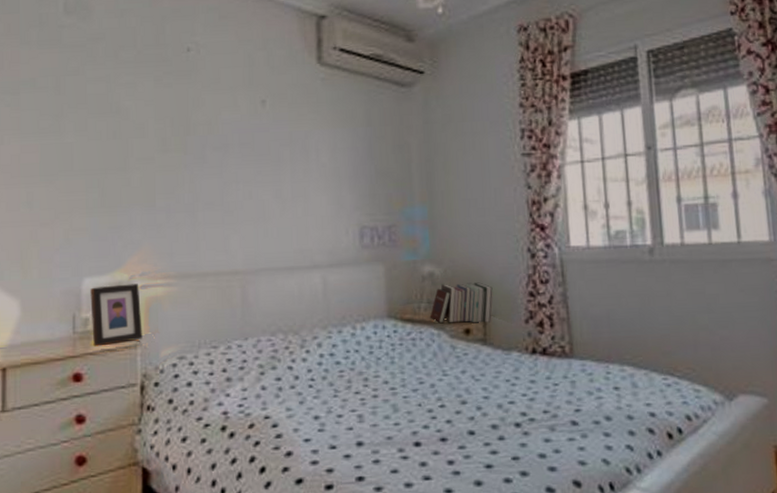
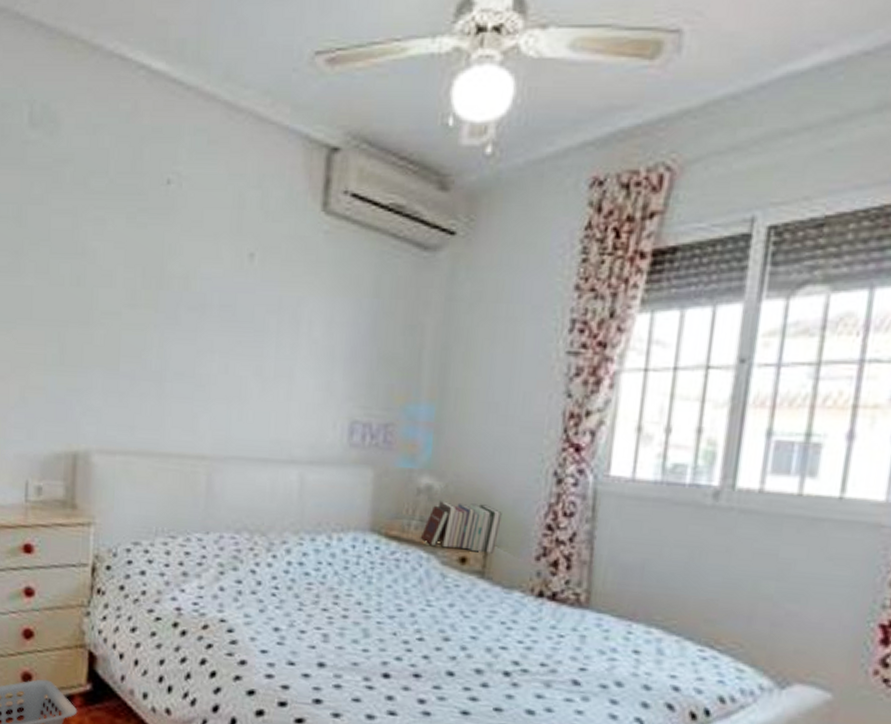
picture frame: present [90,284,143,347] -> none [44,454,97,519]

